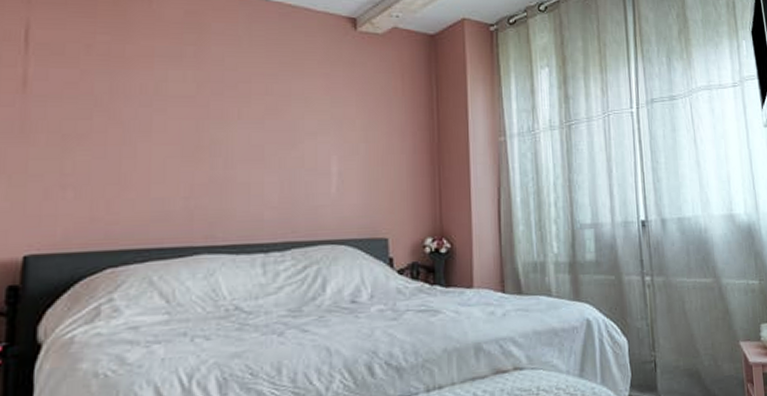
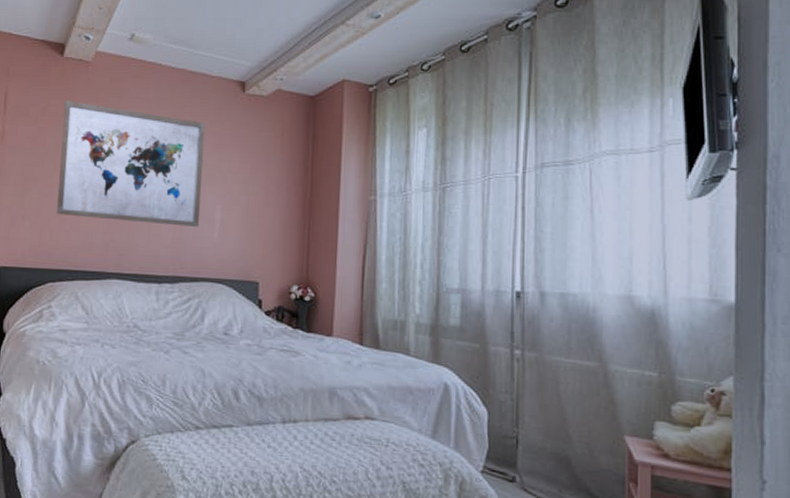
wall art: none [115,35,313,183] -> present [57,100,206,227]

